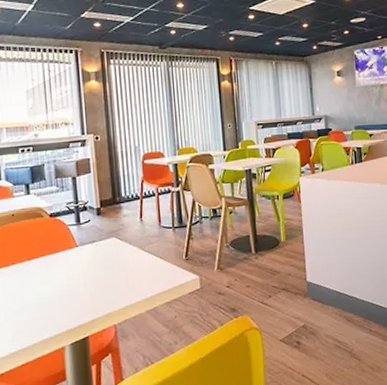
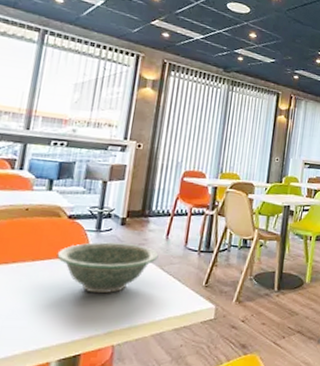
bowl: none [48,230,137,281] -> present [56,242,159,294]

